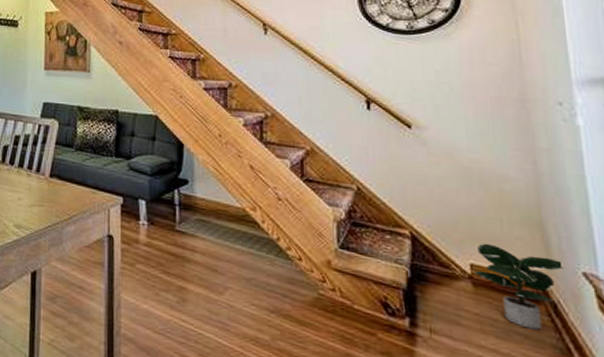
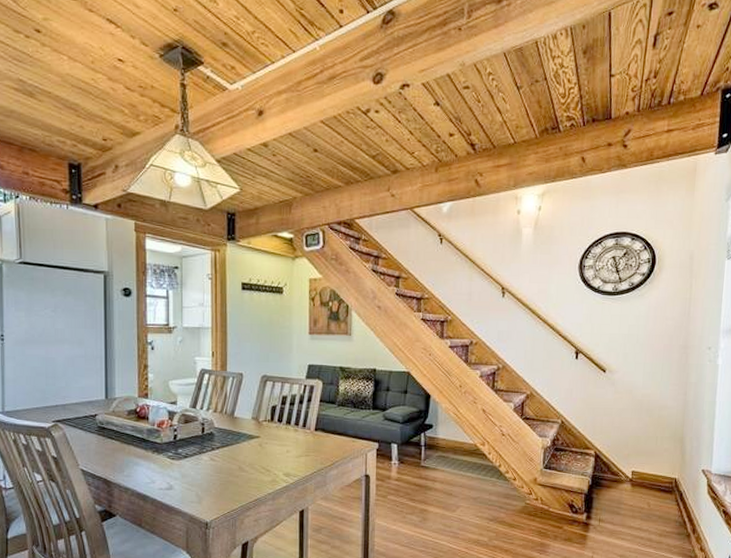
potted plant: present [474,243,563,330] -> none [634,455,691,511]

